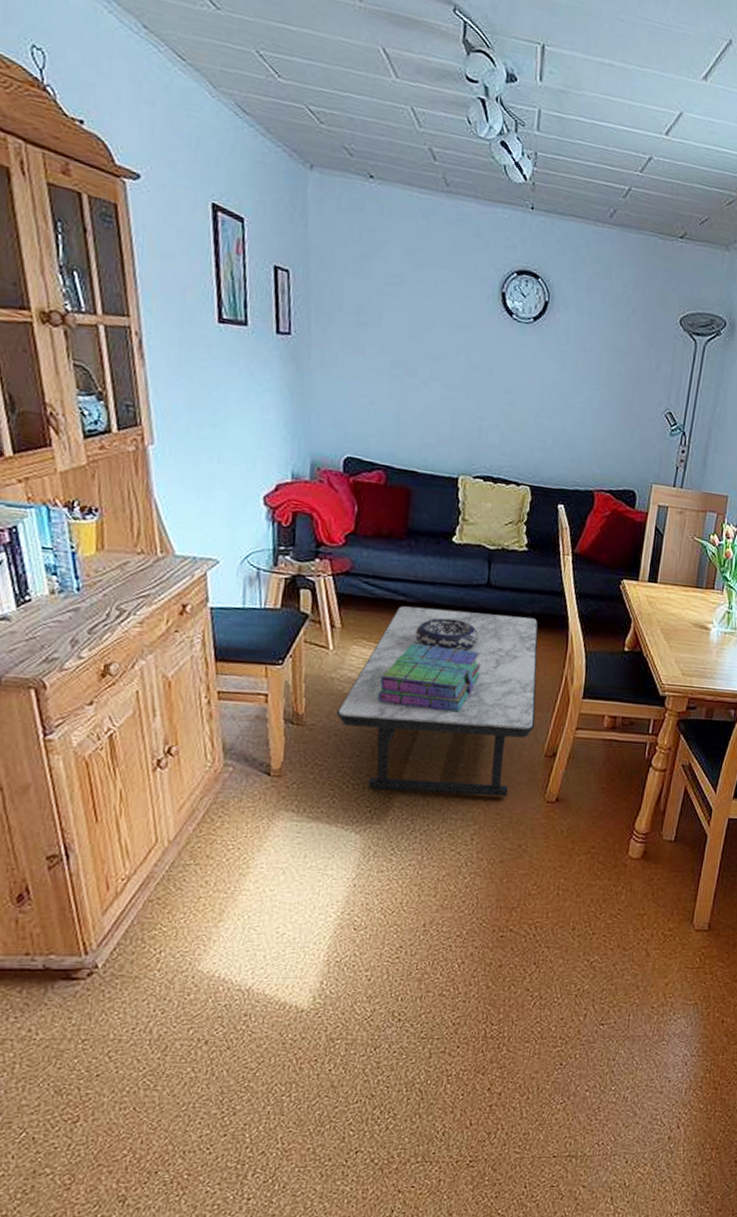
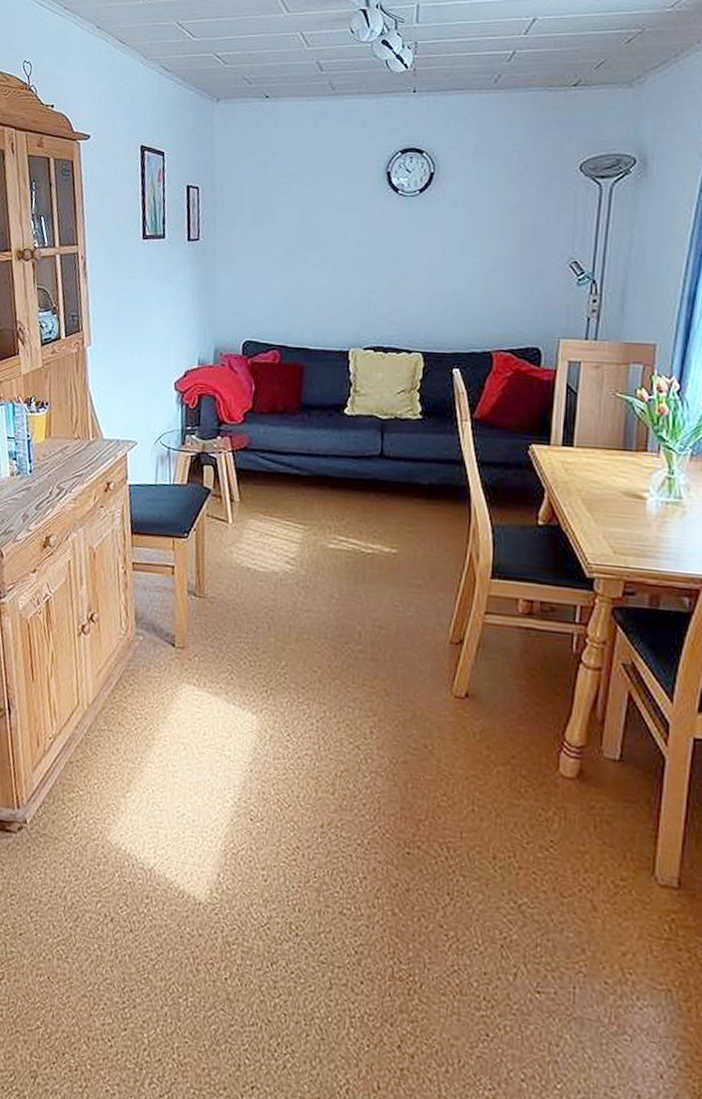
coffee table: present [335,606,539,797] -> none [234,479,438,687]
stack of books: present [377,644,481,713] -> none [273,517,376,590]
decorative bowl: present [415,618,479,652] -> none [309,490,374,526]

